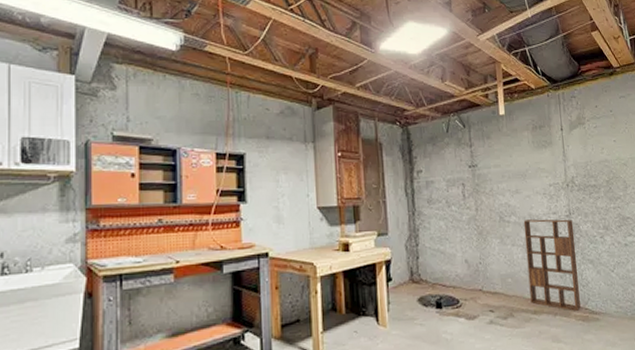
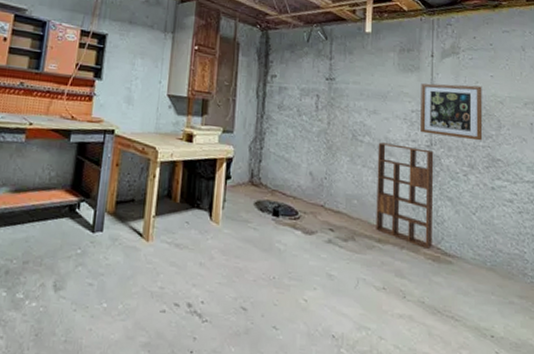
wall art: none [555,152,613,205] -> present [420,83,483,141]

